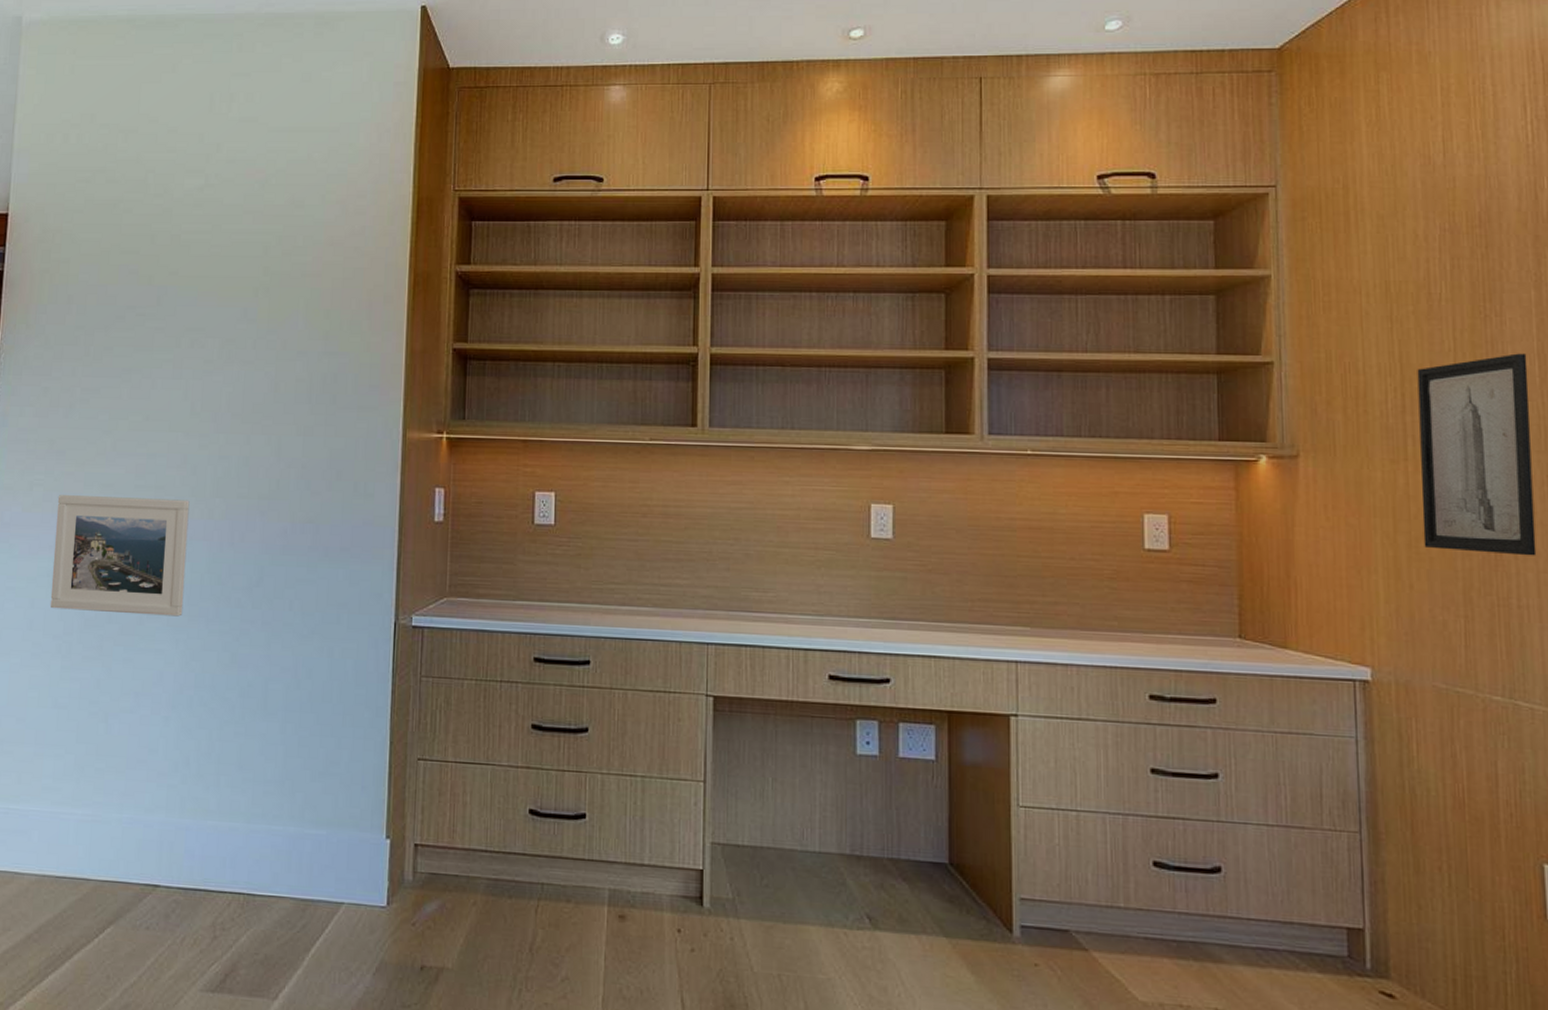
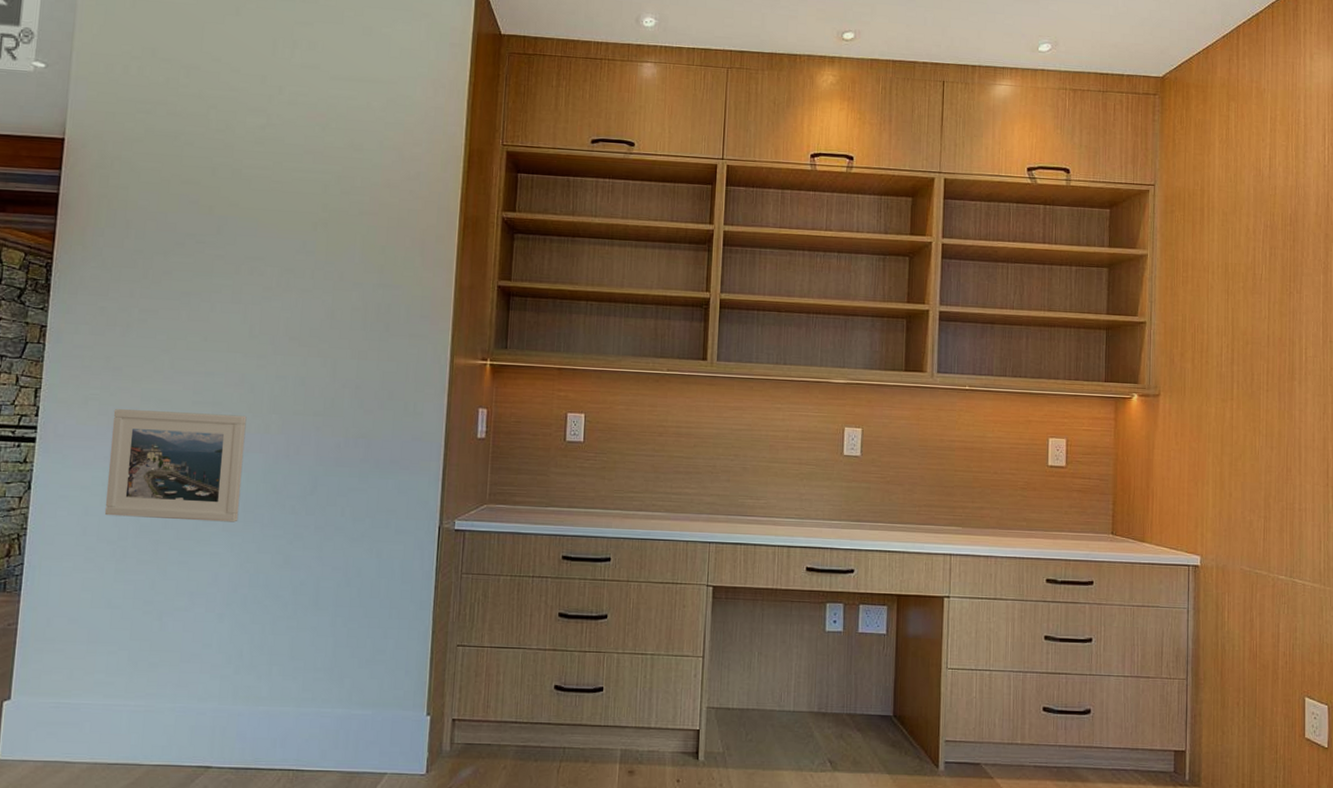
wall art: present [1417,353,1537,556] -> none [1240,321,1315,472]

